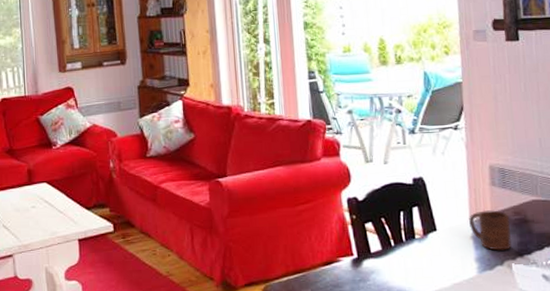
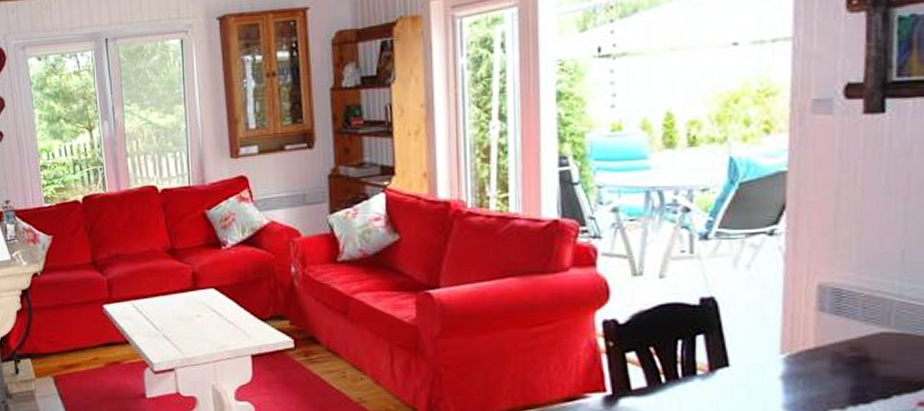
cup: present [469,210,512,251] -> none [779,343,843,396]

